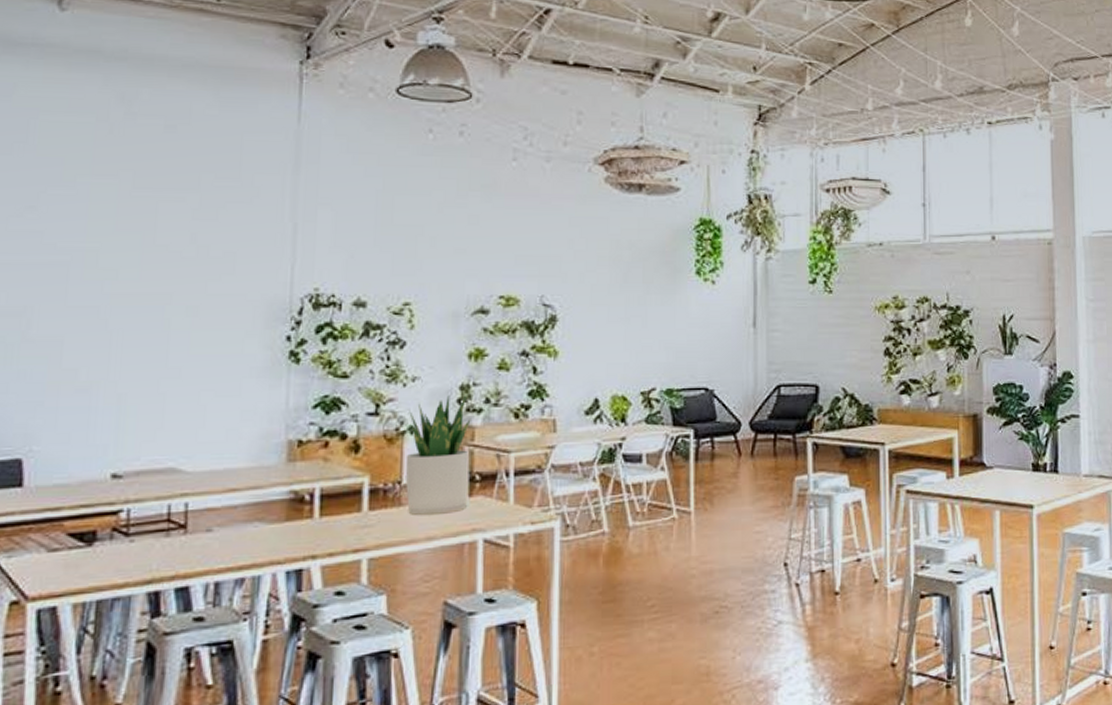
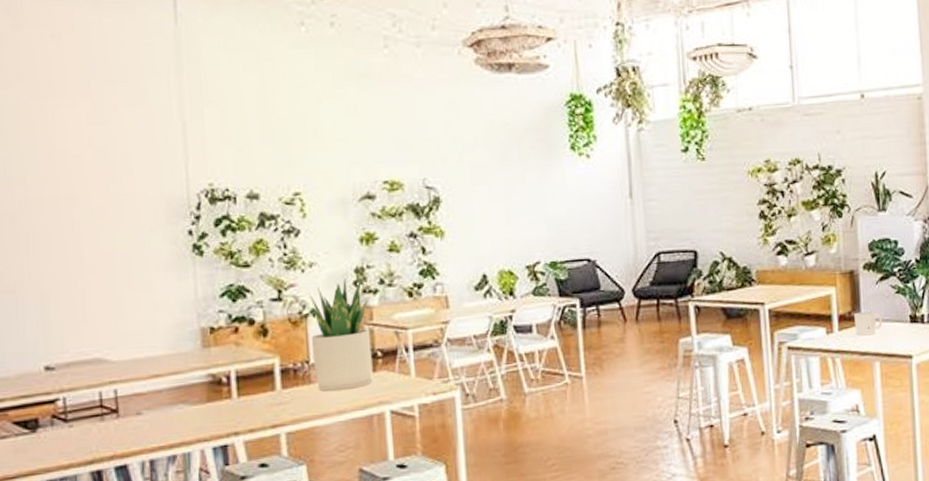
mug: none [976,457,1005,483] -> present [854,311,883,336]

